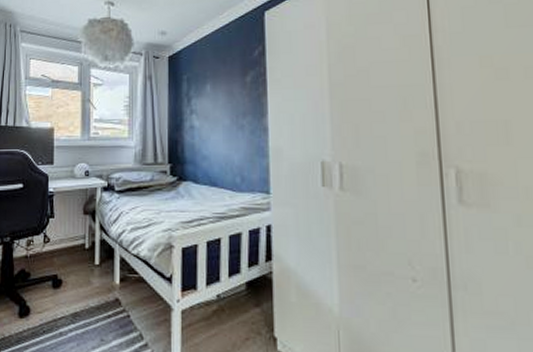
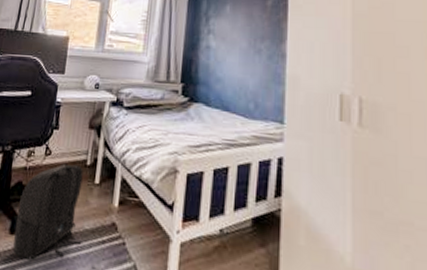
backpack: none [23,249,89,339] -> present [13,163,84,260]

